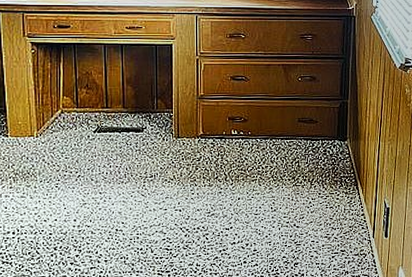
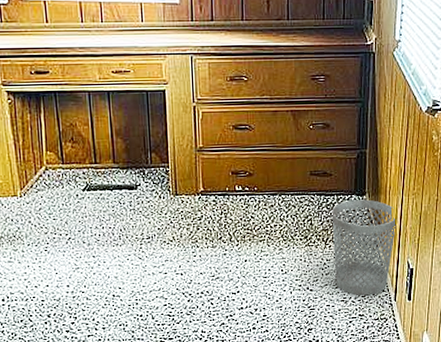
wastebasket: none [317,144,375,233] -> present [331,199,398,296]

